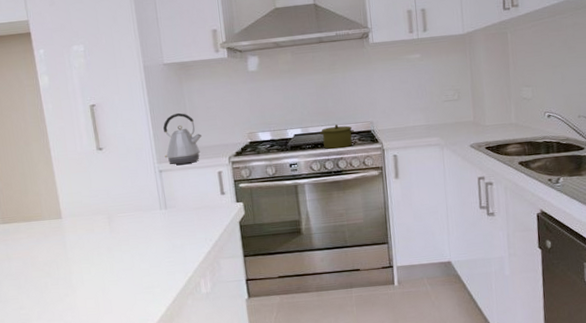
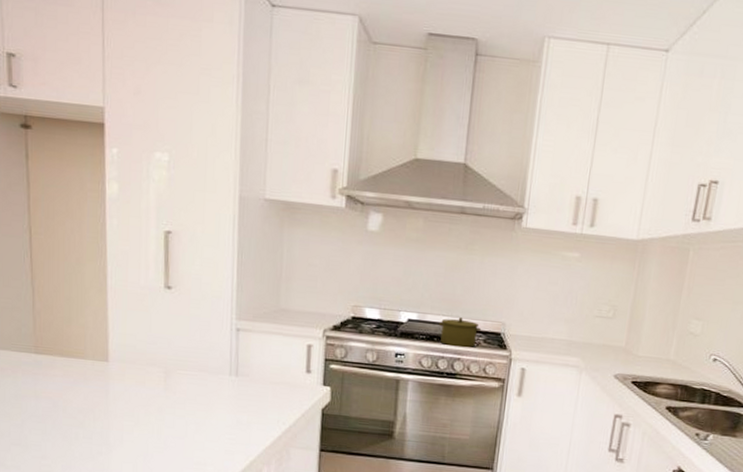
kettle: present [163,112,203,166] -> none [246,263,297,328]

